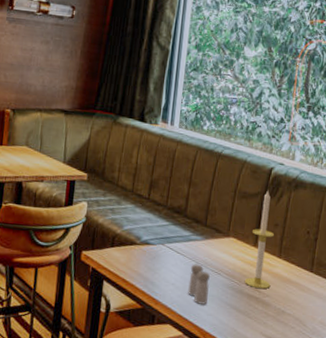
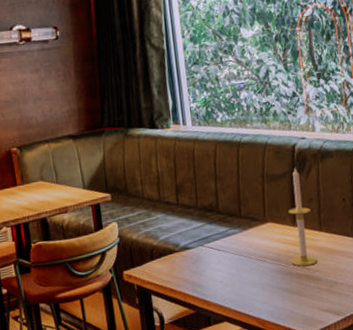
salt and pepper shaker: present [188,264,210,306] -> none [234,256,259,296]

